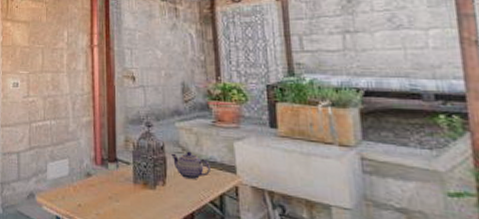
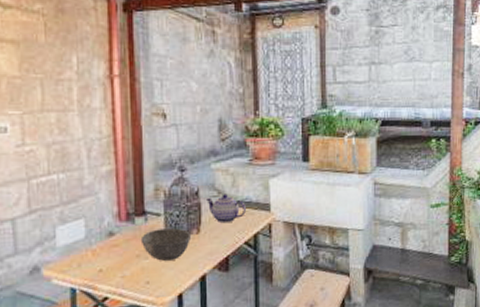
bowl: none [112,176,157,207] -> present [140,228,190,261]

